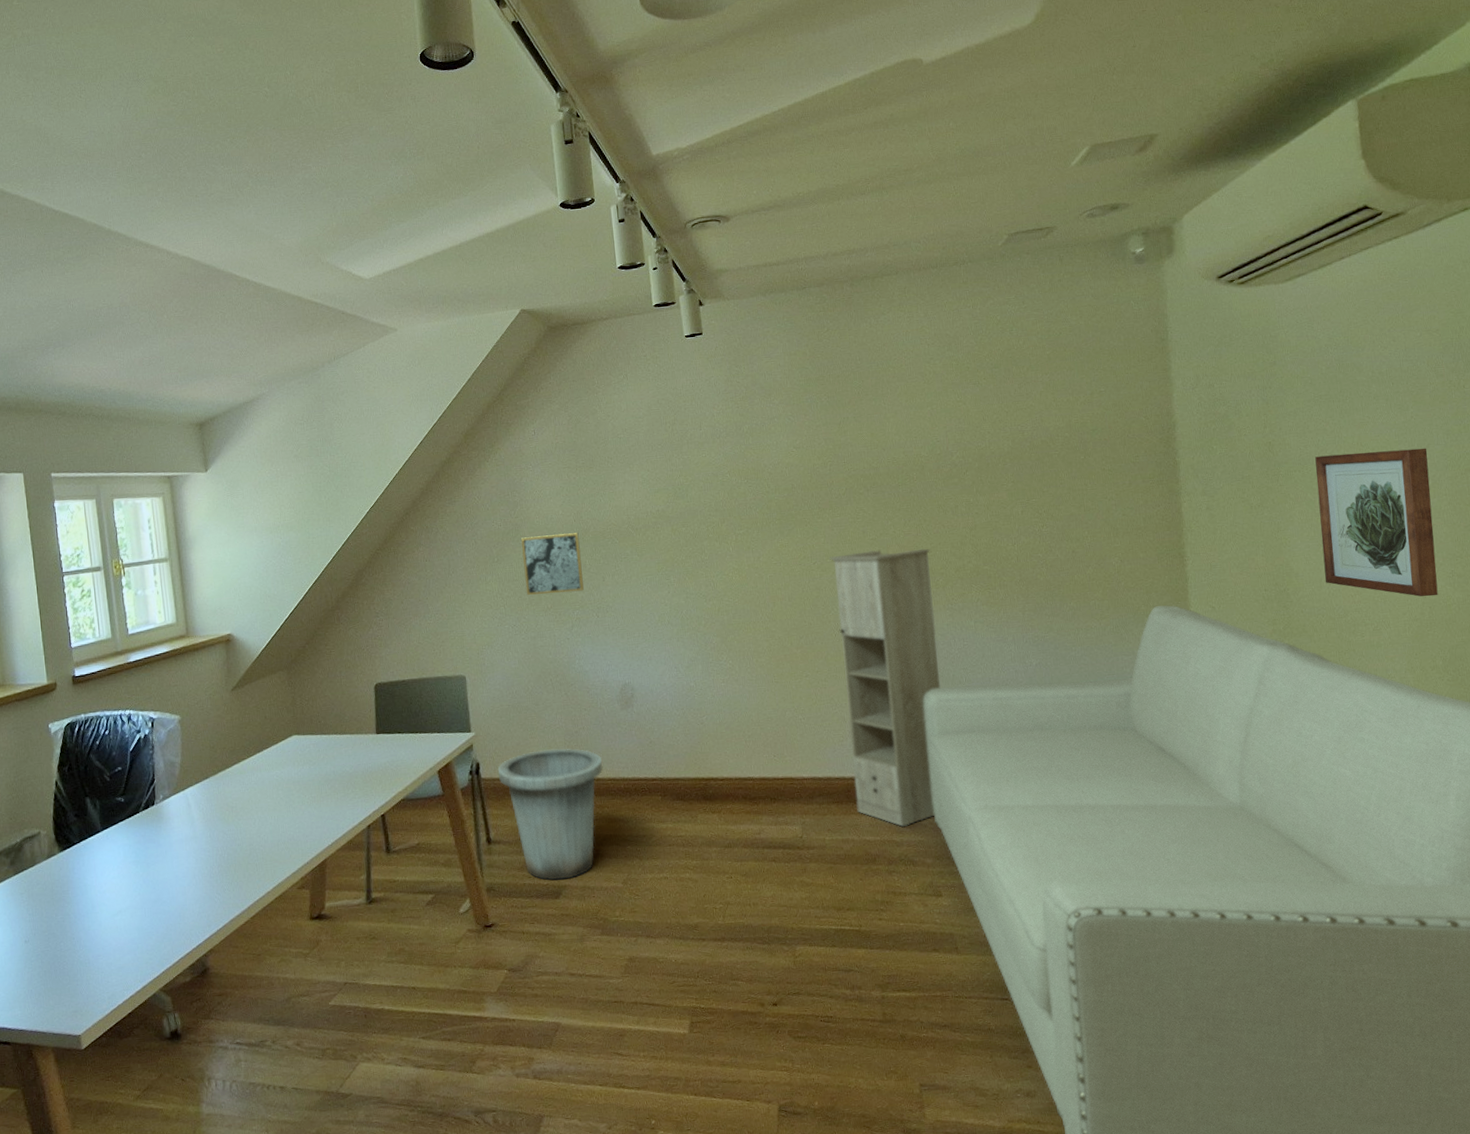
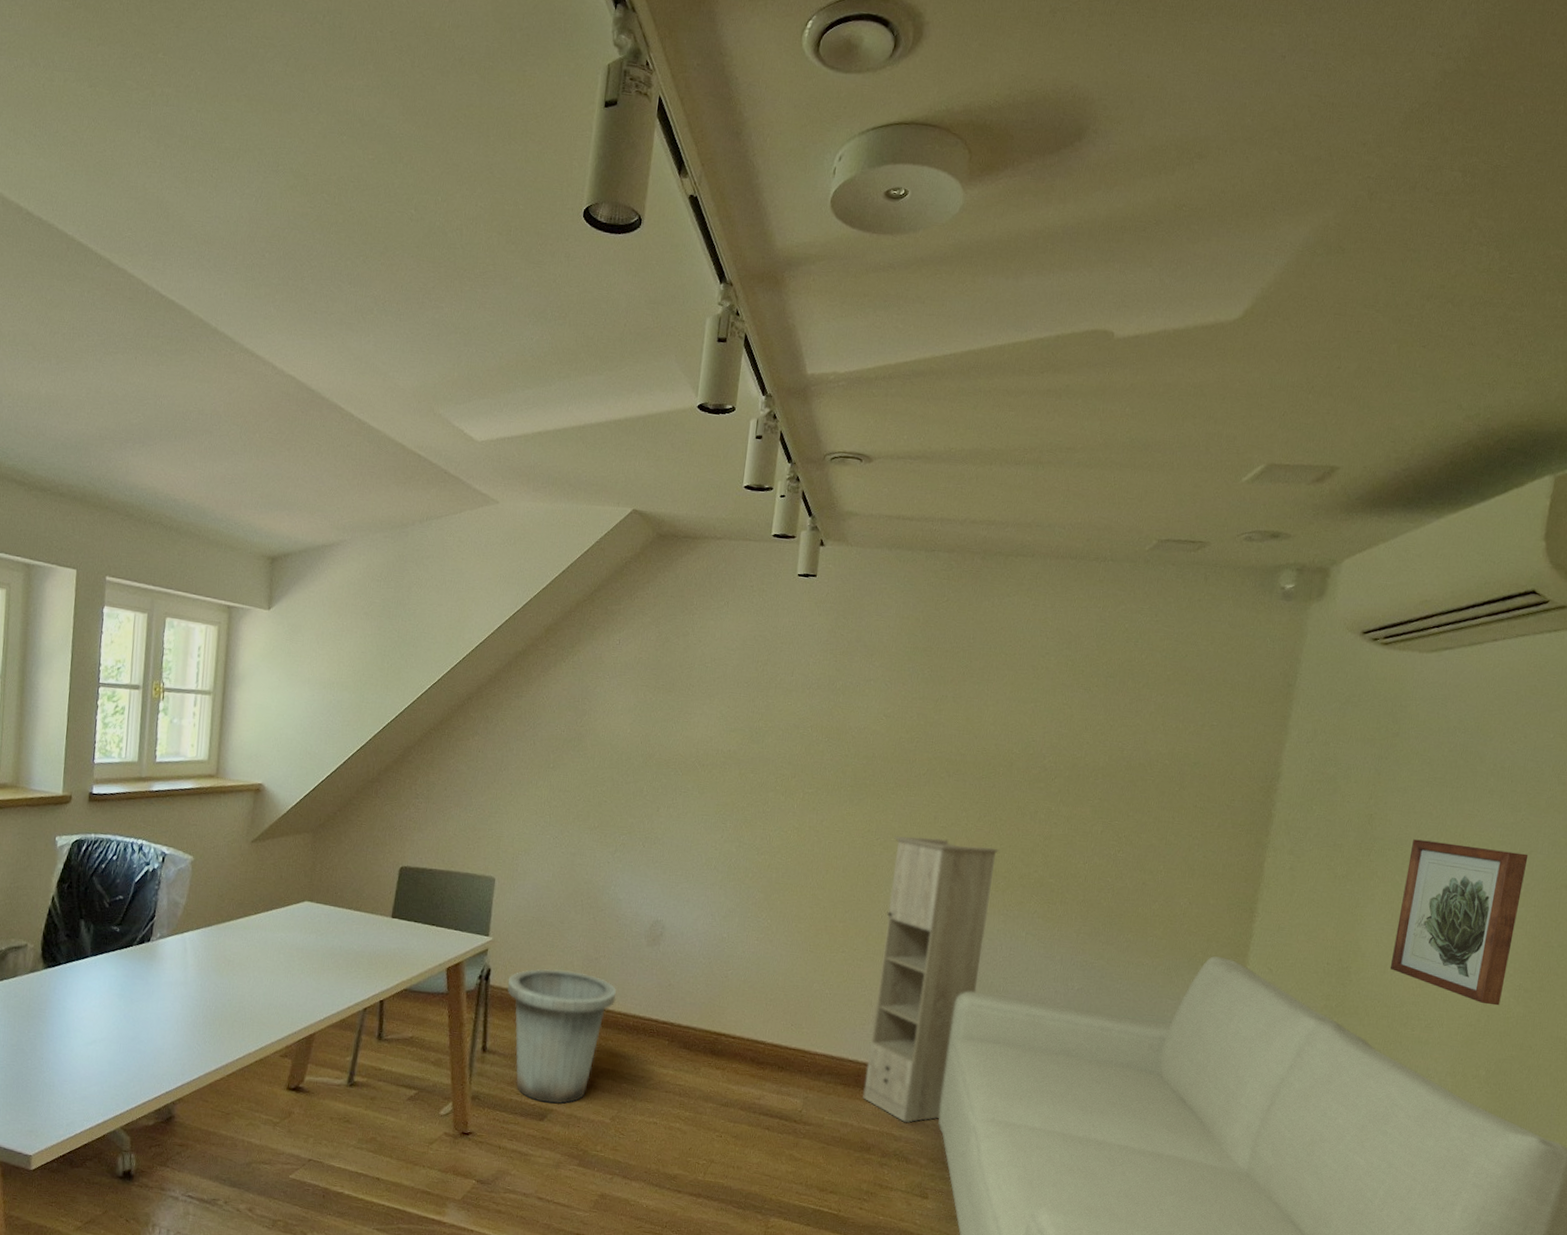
wall art: present [521,533,584,596] -> none [575,748,643,817]

